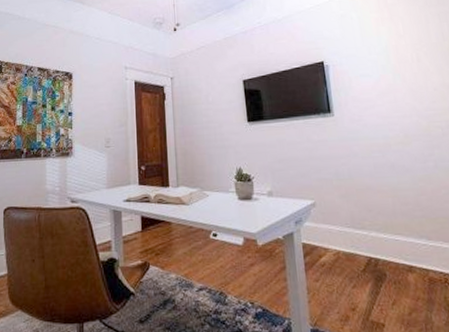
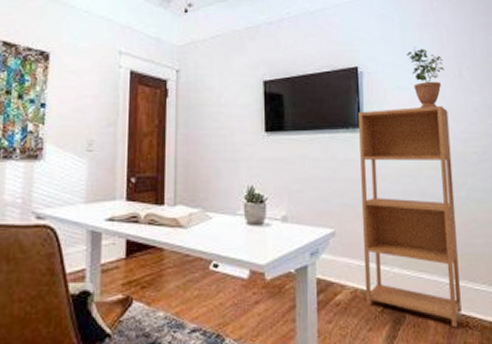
bookcase: none [327,88,440,284] -> present [358,105,462,328]
potted plant: none [366,39,404,93] -> present [406,46,445,109]

